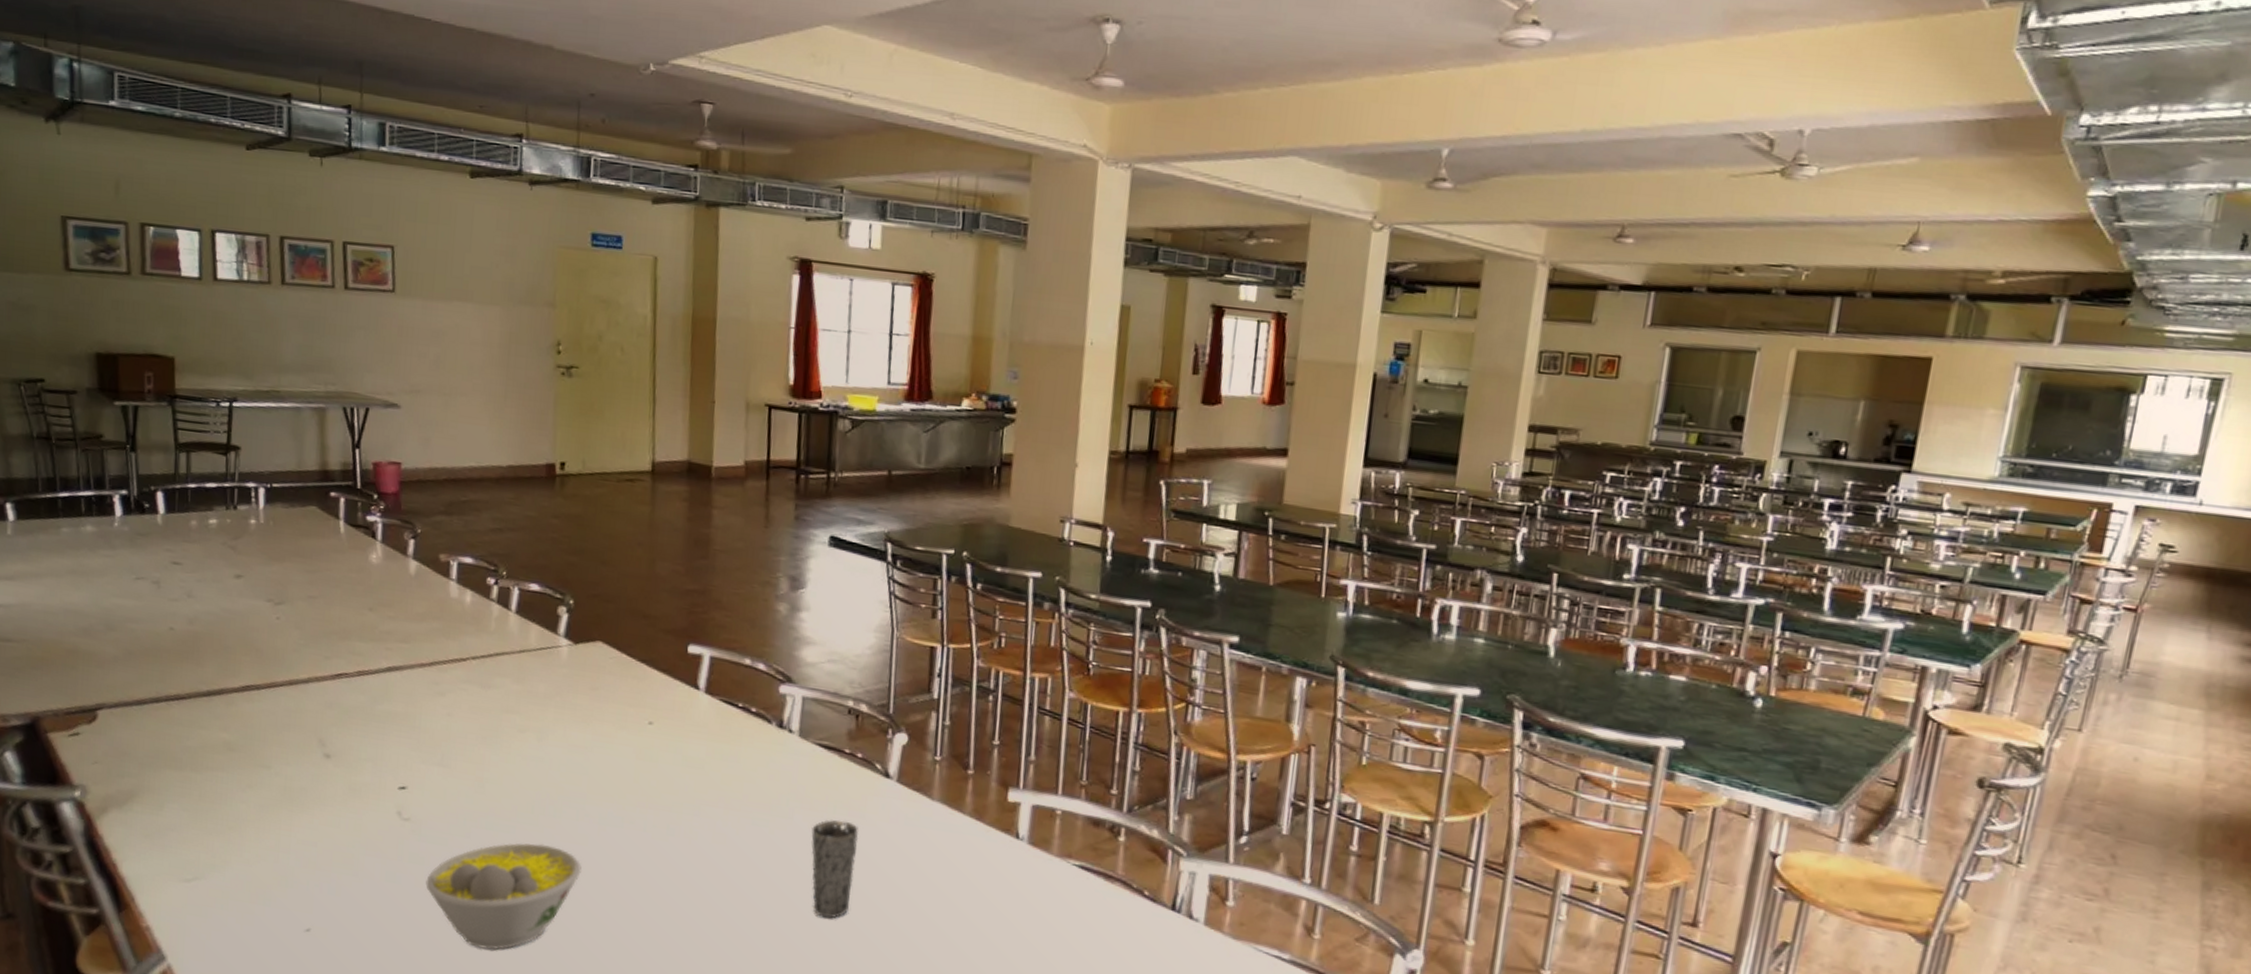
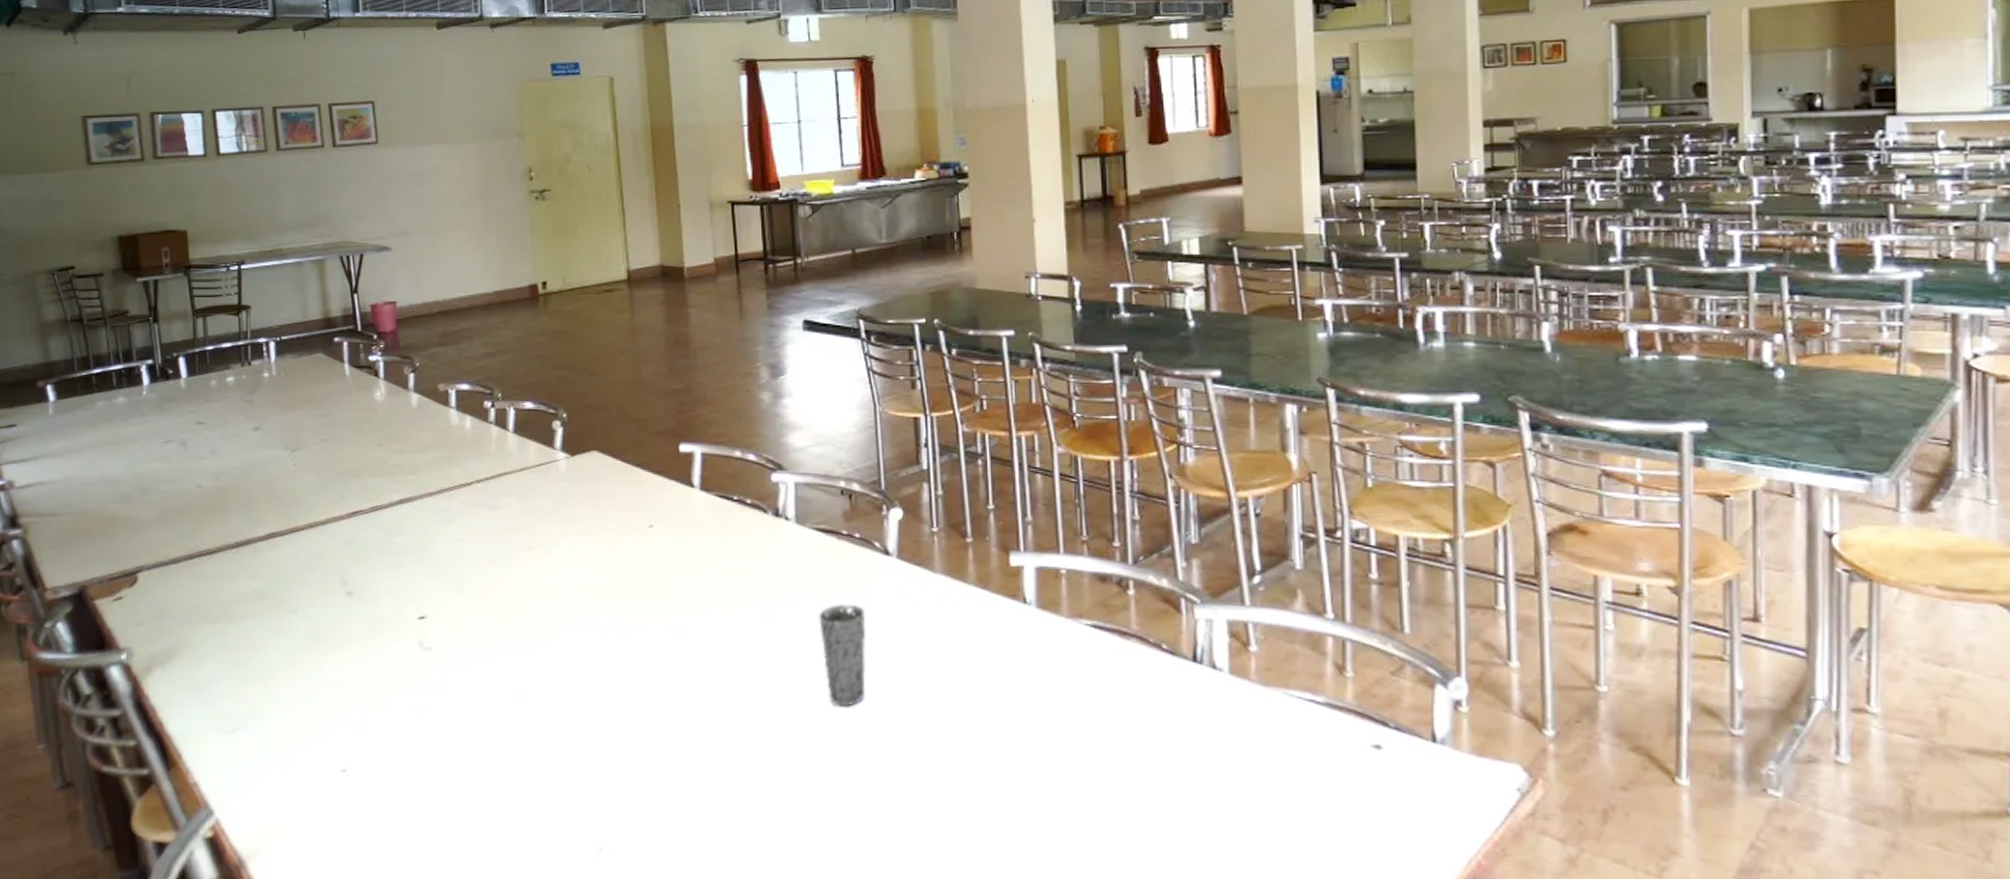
bowl: present [425,843,582,950] -> none [451,659,599,773]

